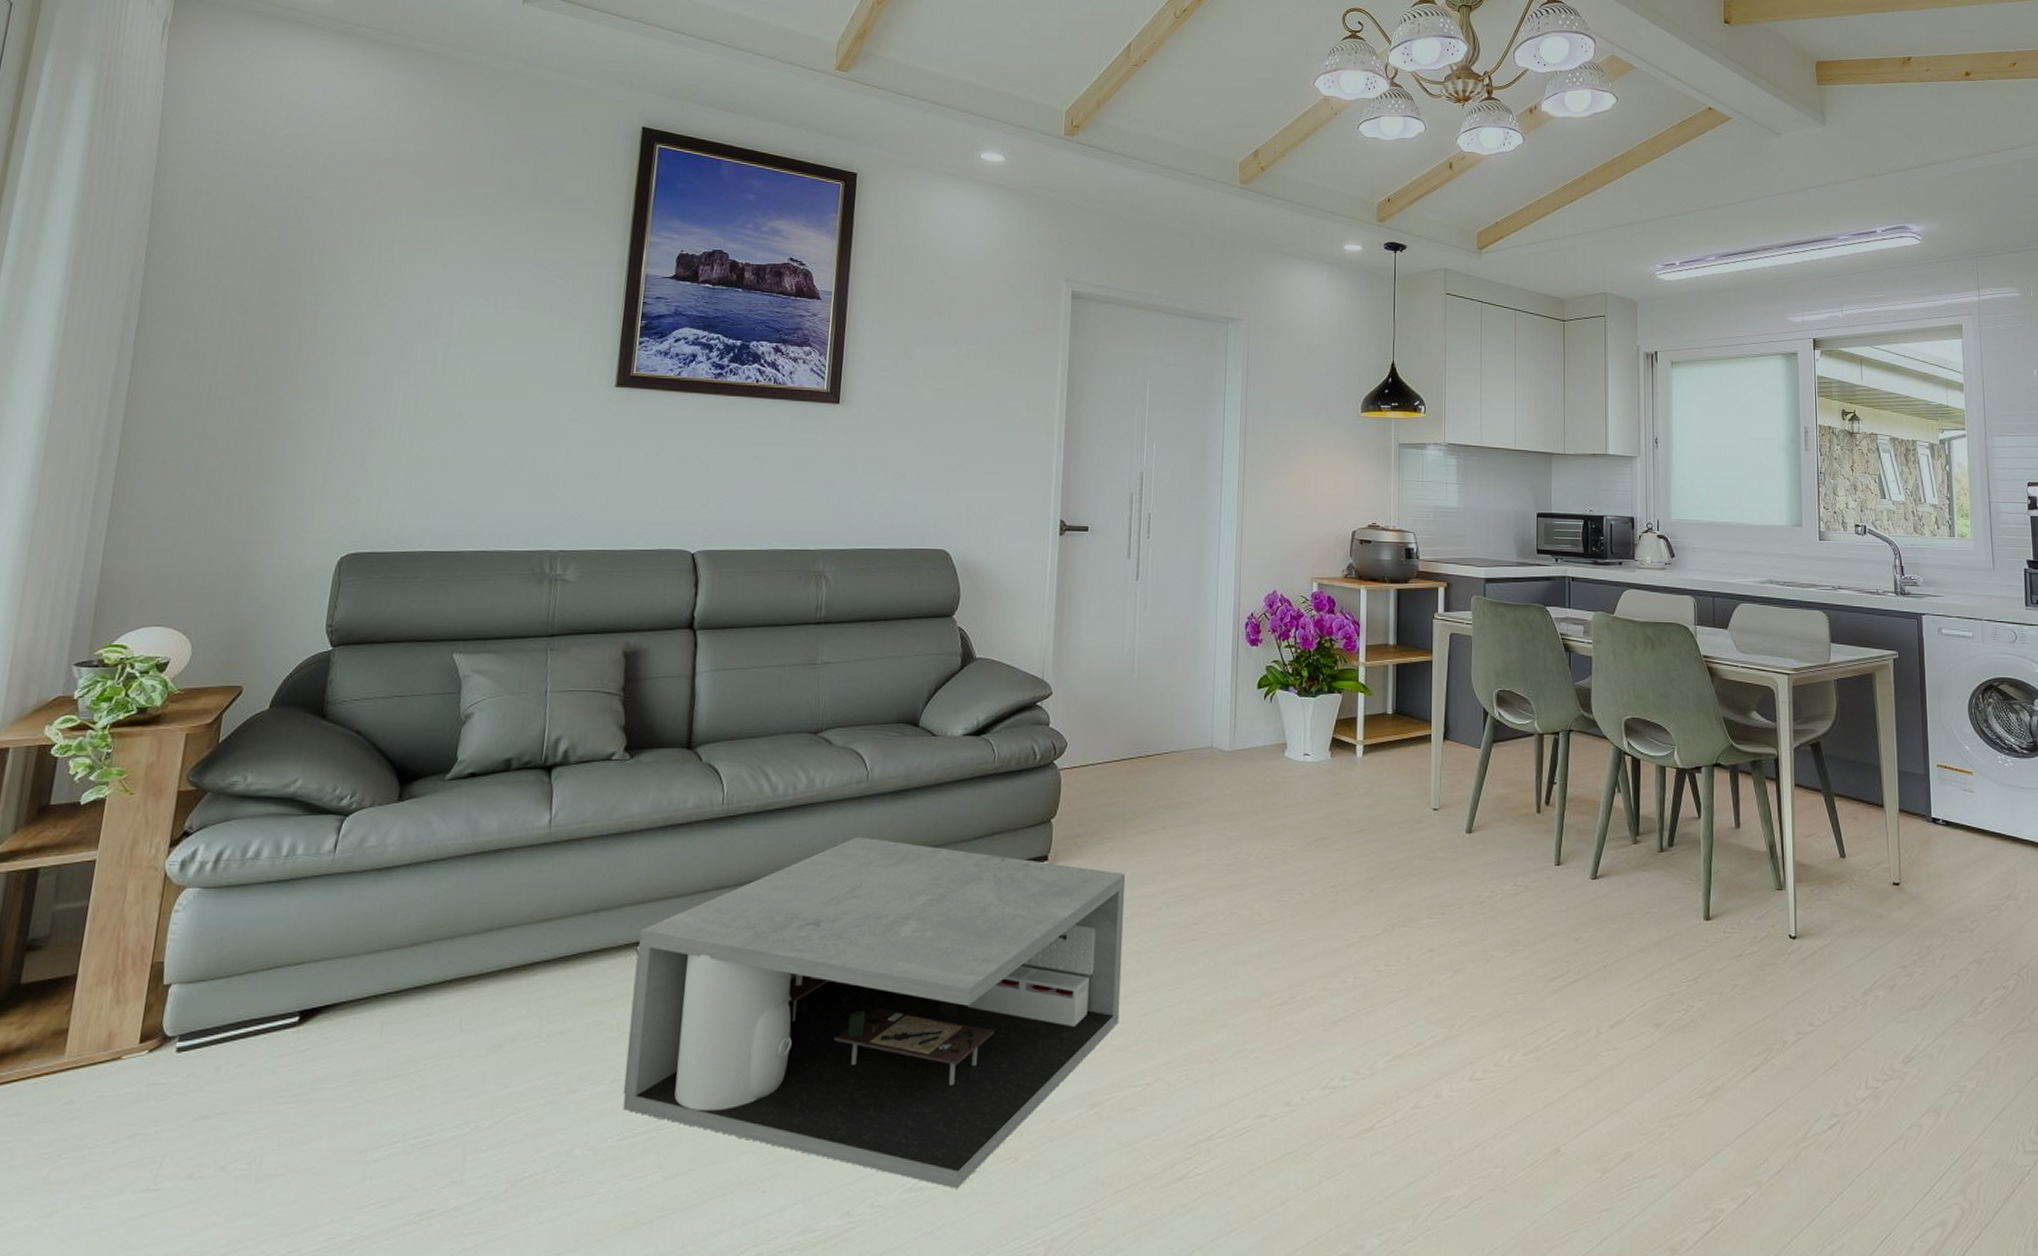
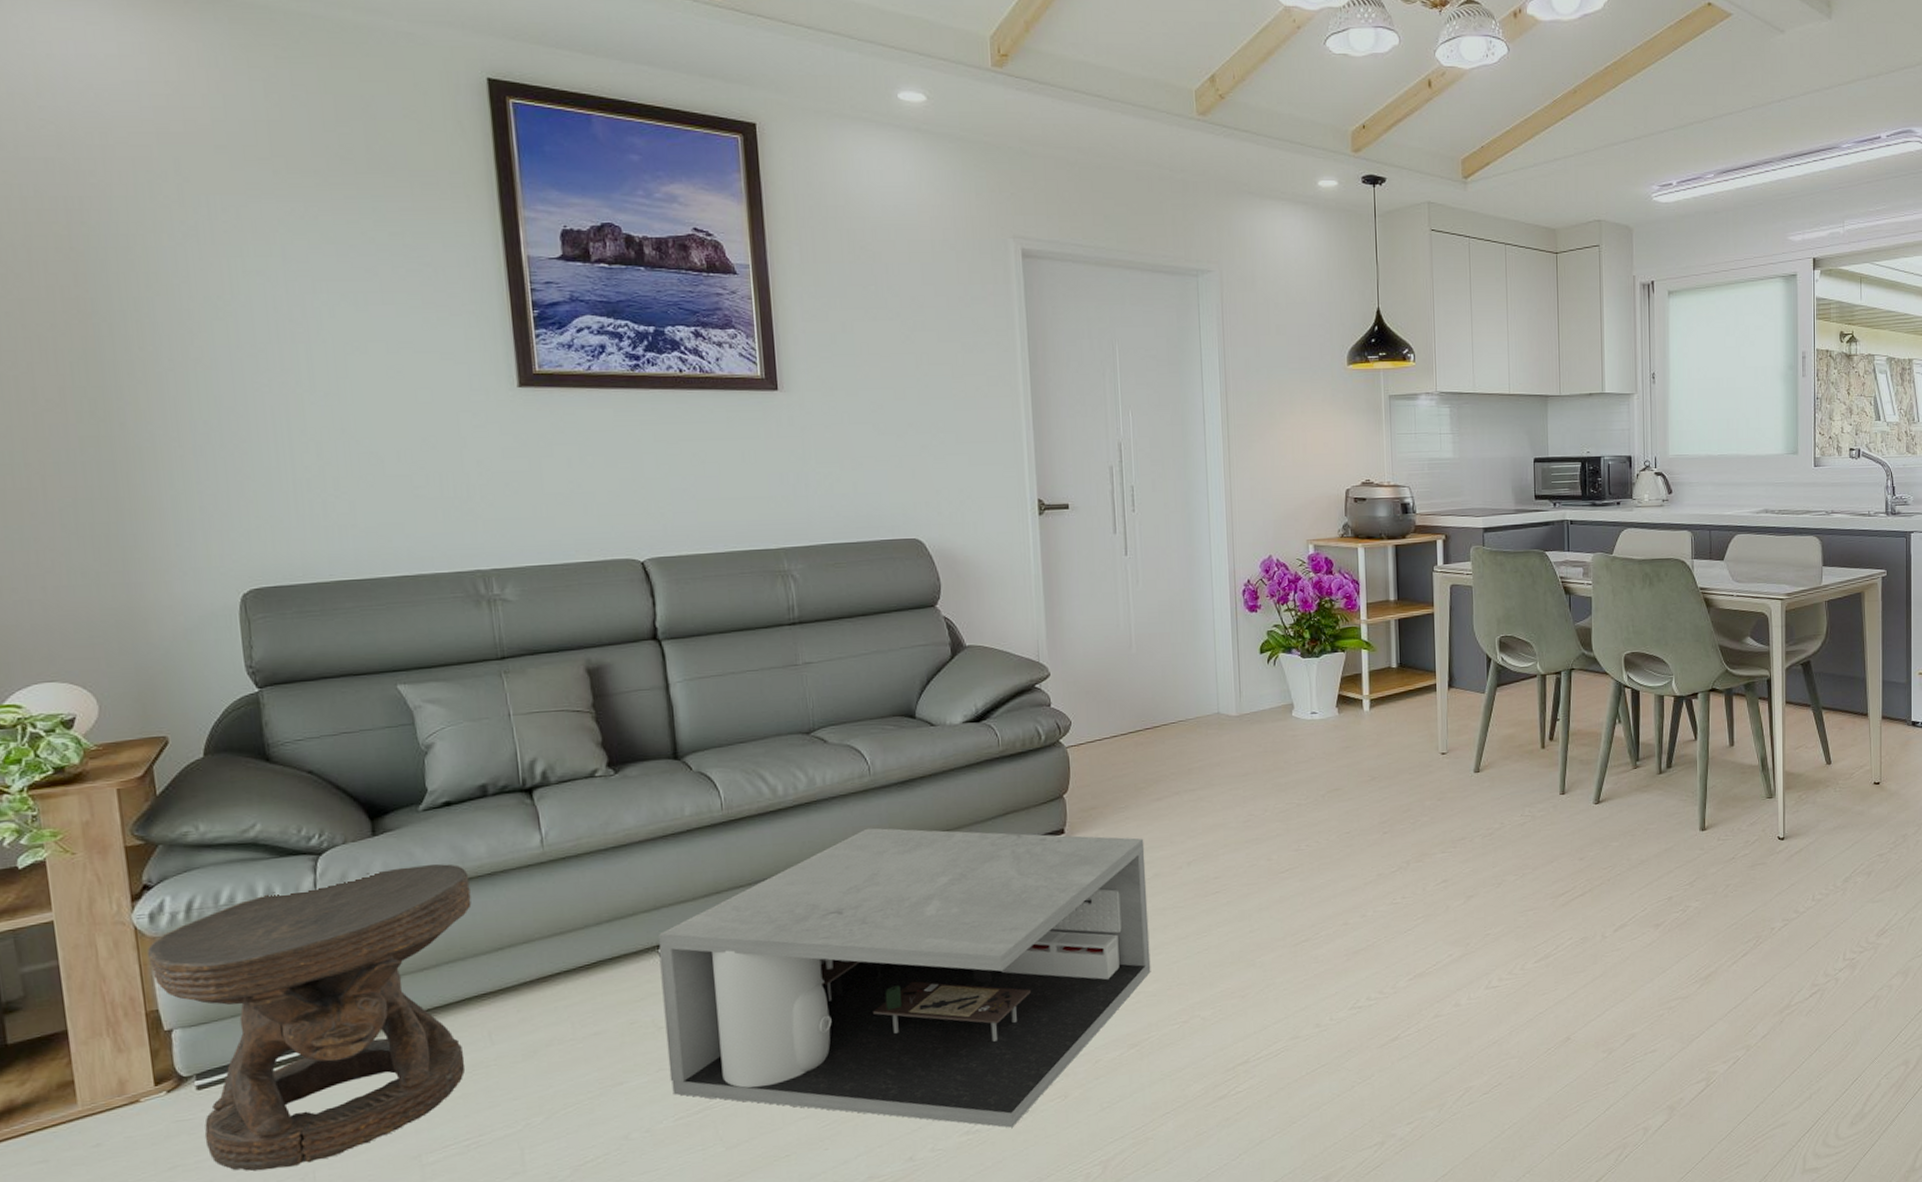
carved stool: none [168,836,476,1149] -> present [147,864,472,1171]

